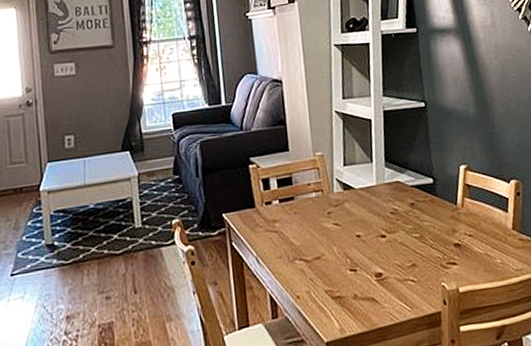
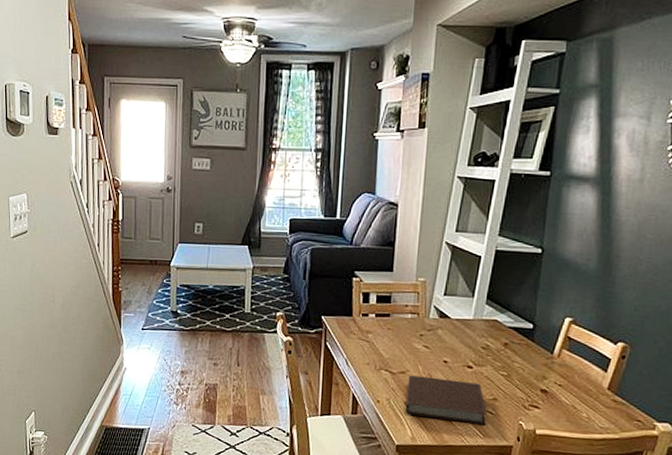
notebook: none [325,251,411,304] -> present [406,375,487,426]

